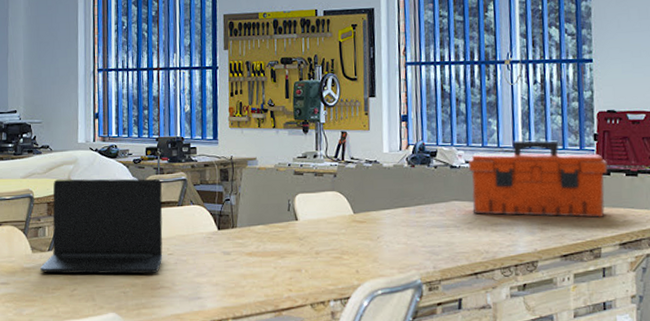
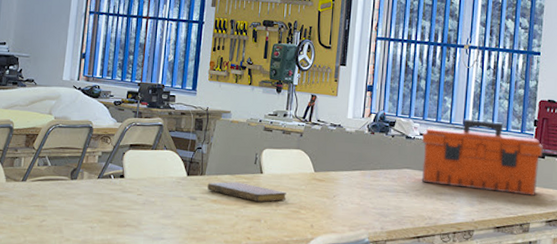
laptop: present [40,178,163,274] -> none [12,113,139,212]
notebook: none [240,232,326,251] -> present [207,182,286,202]

